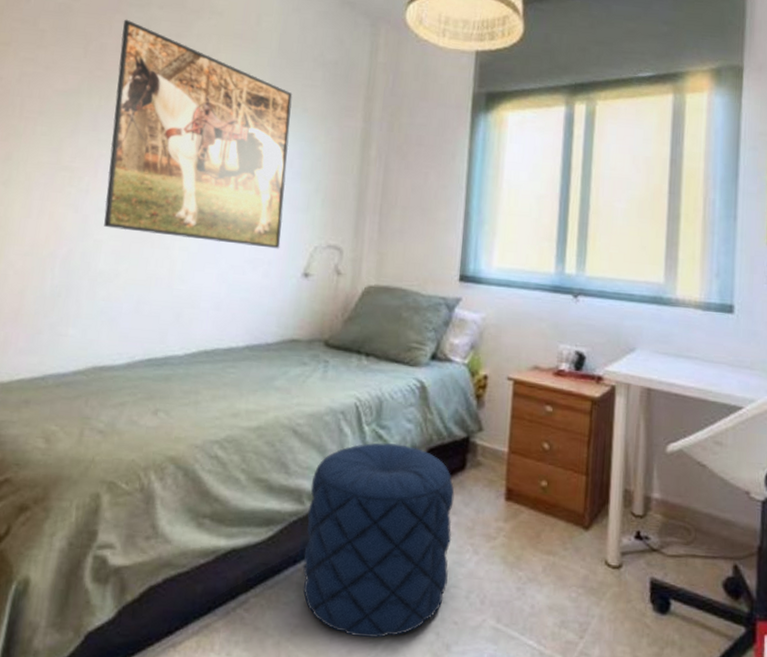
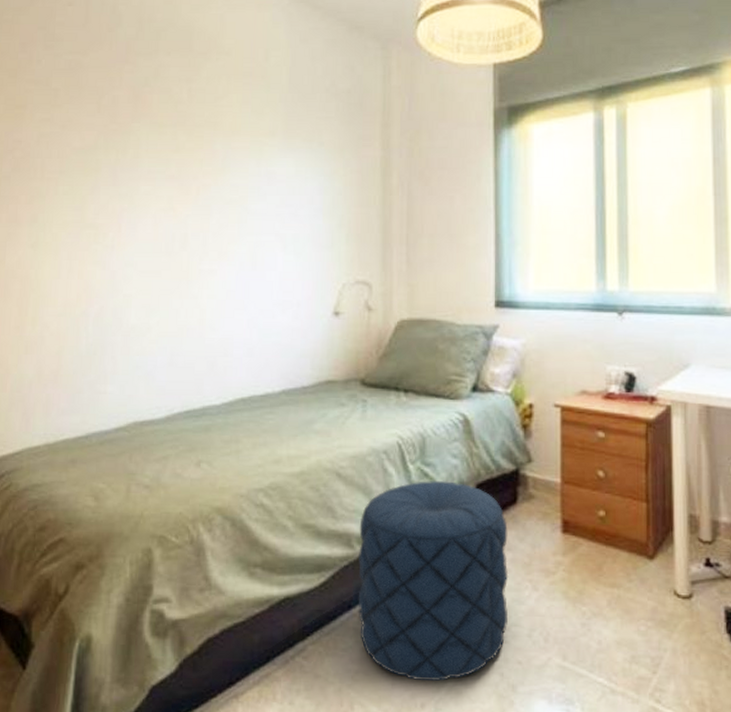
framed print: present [104,19,293,249] -> none [131,69,308,289]

